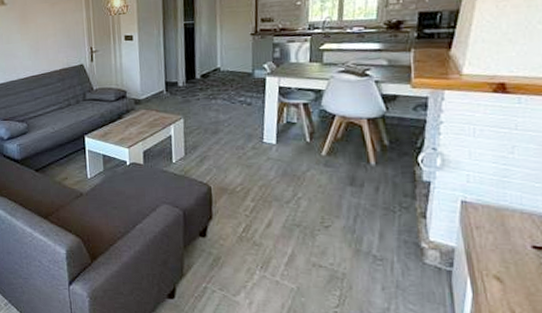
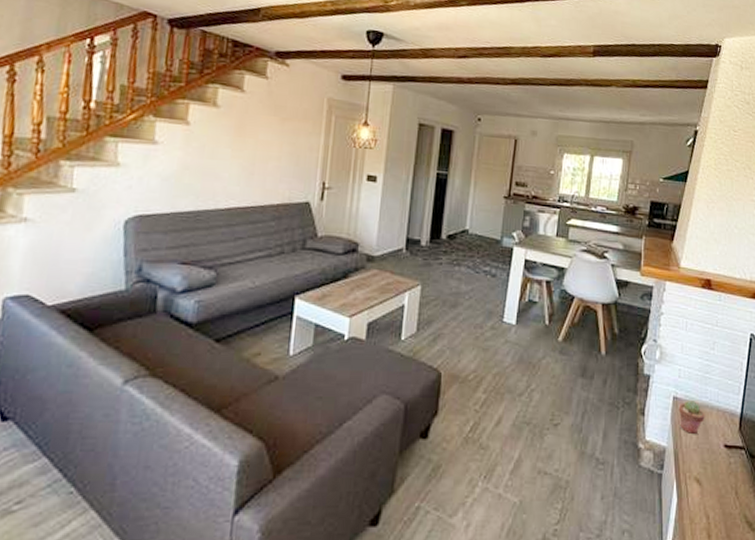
potted succulent: none [468,204,505,235] -> present [678,401,705,434]

